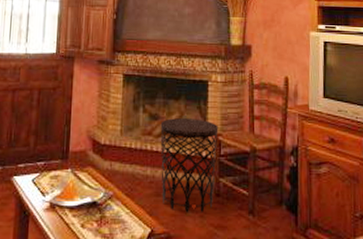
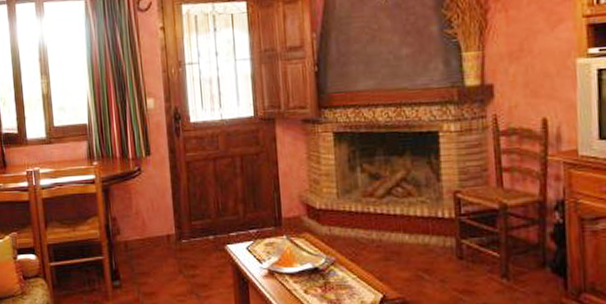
side table: present [160,118,218,213] -> none [383,175,457,278]

